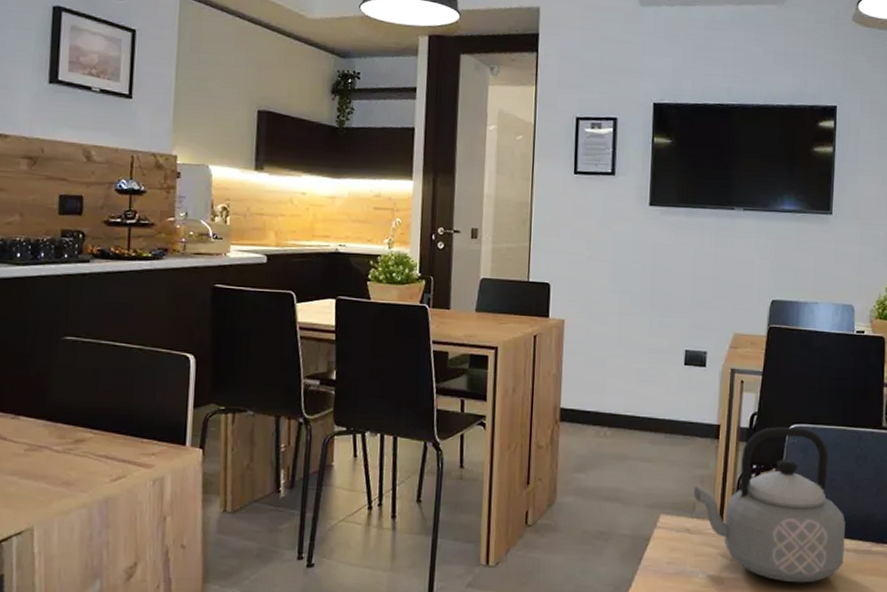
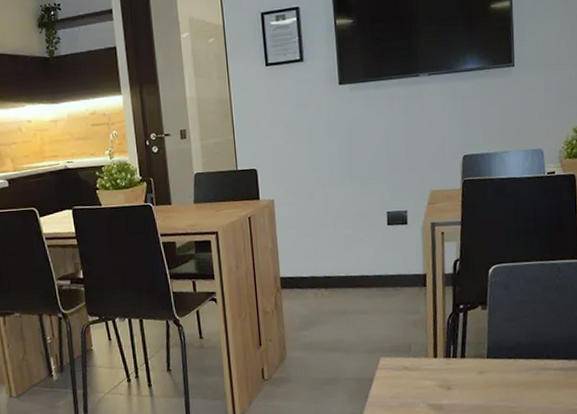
teapot: present [694,427,845,583] -> none [408,267,552,403]

